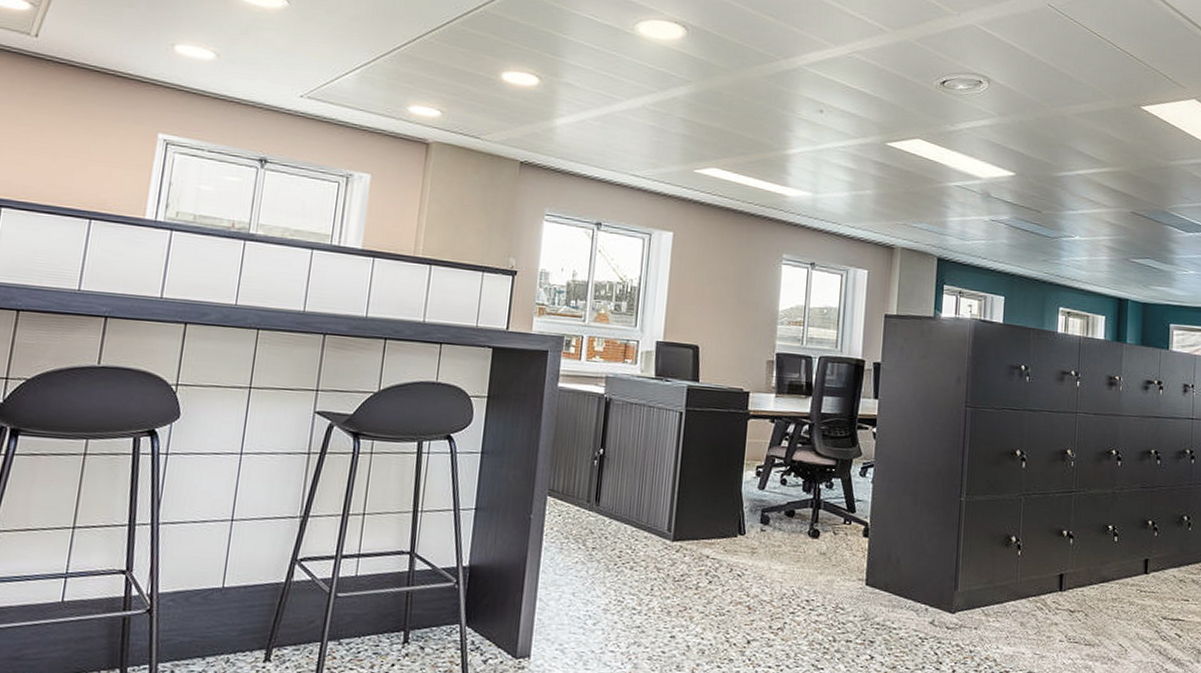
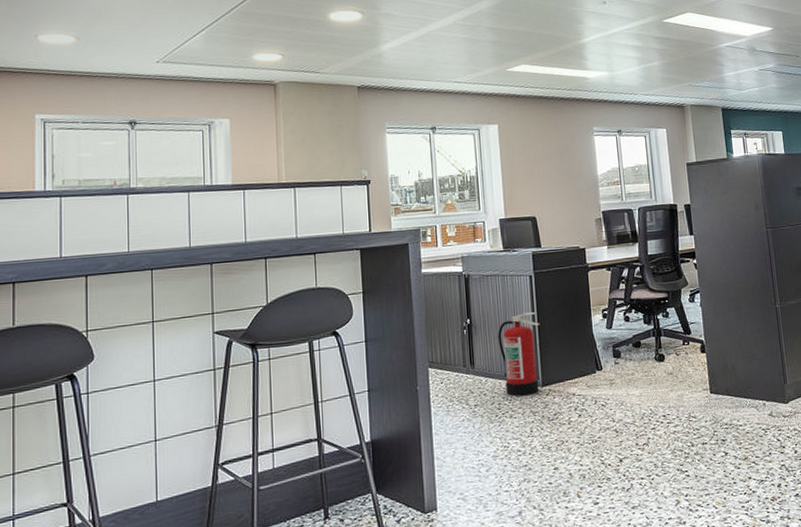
fire extinguisher: none [630,453,683,548] -> present [498,312,540,397]

